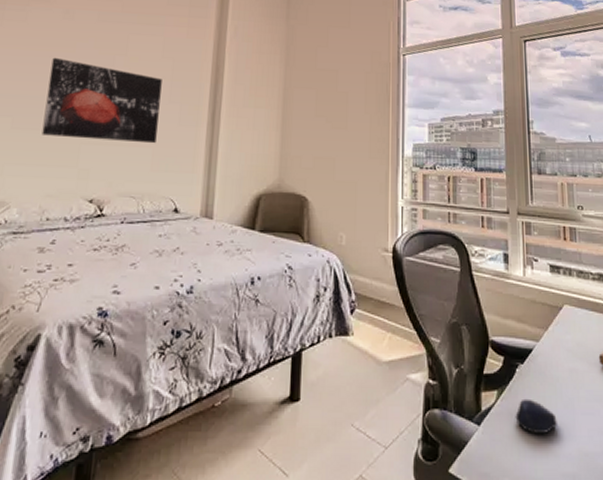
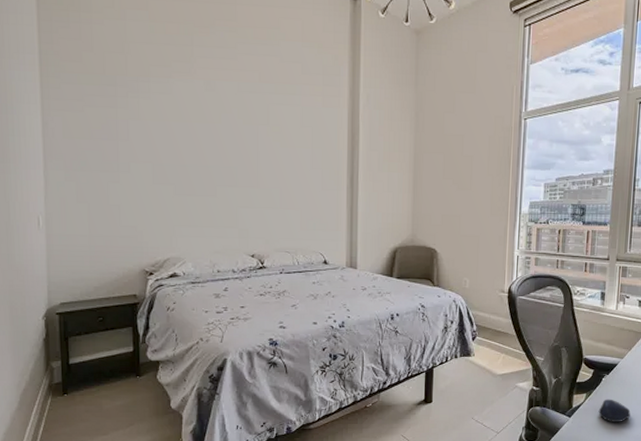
wall art: present [41,57,162,144] -> none [201,128,303,206]

